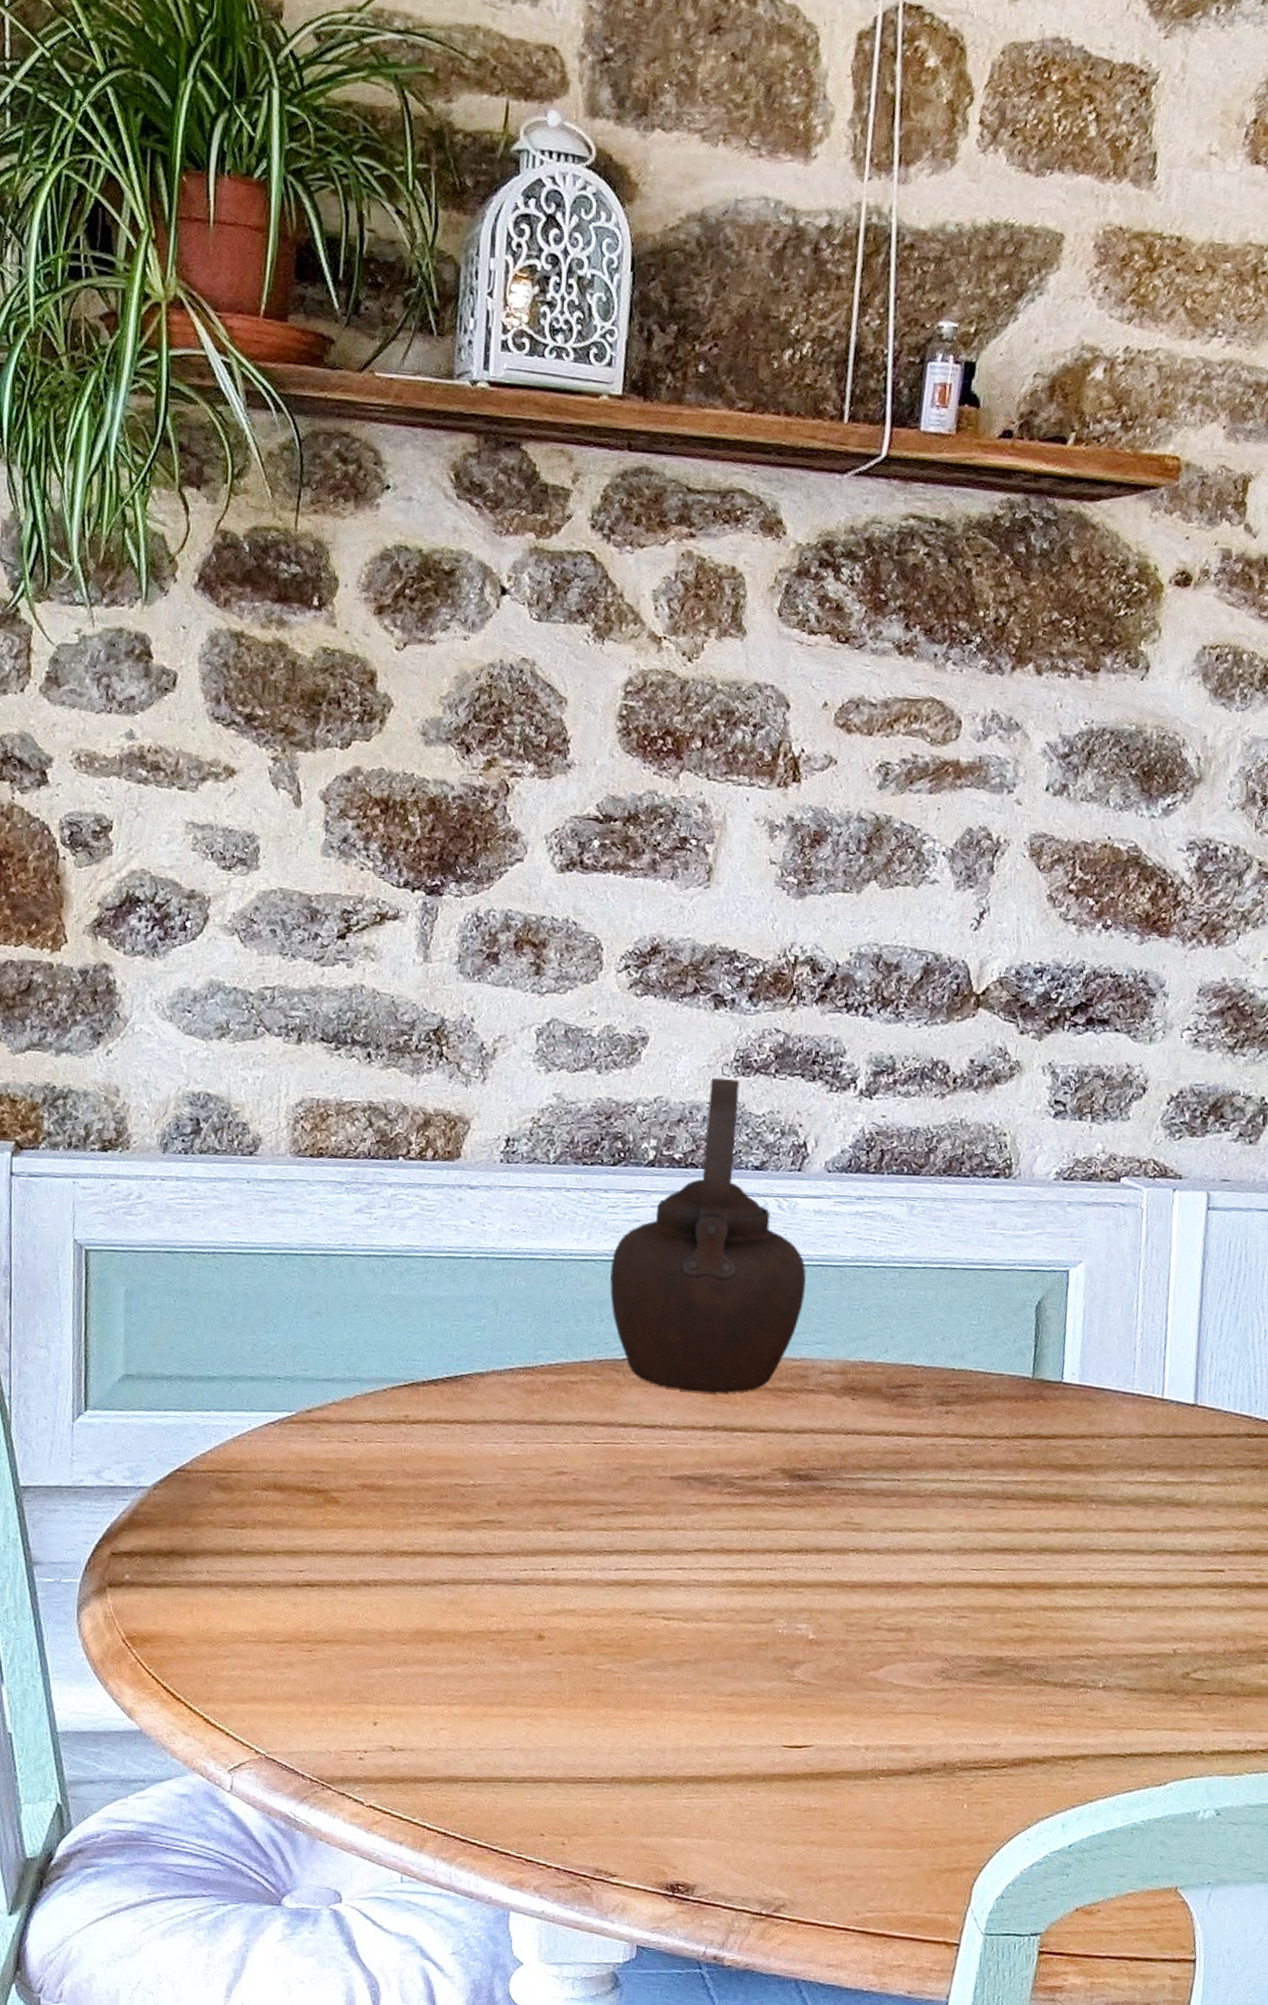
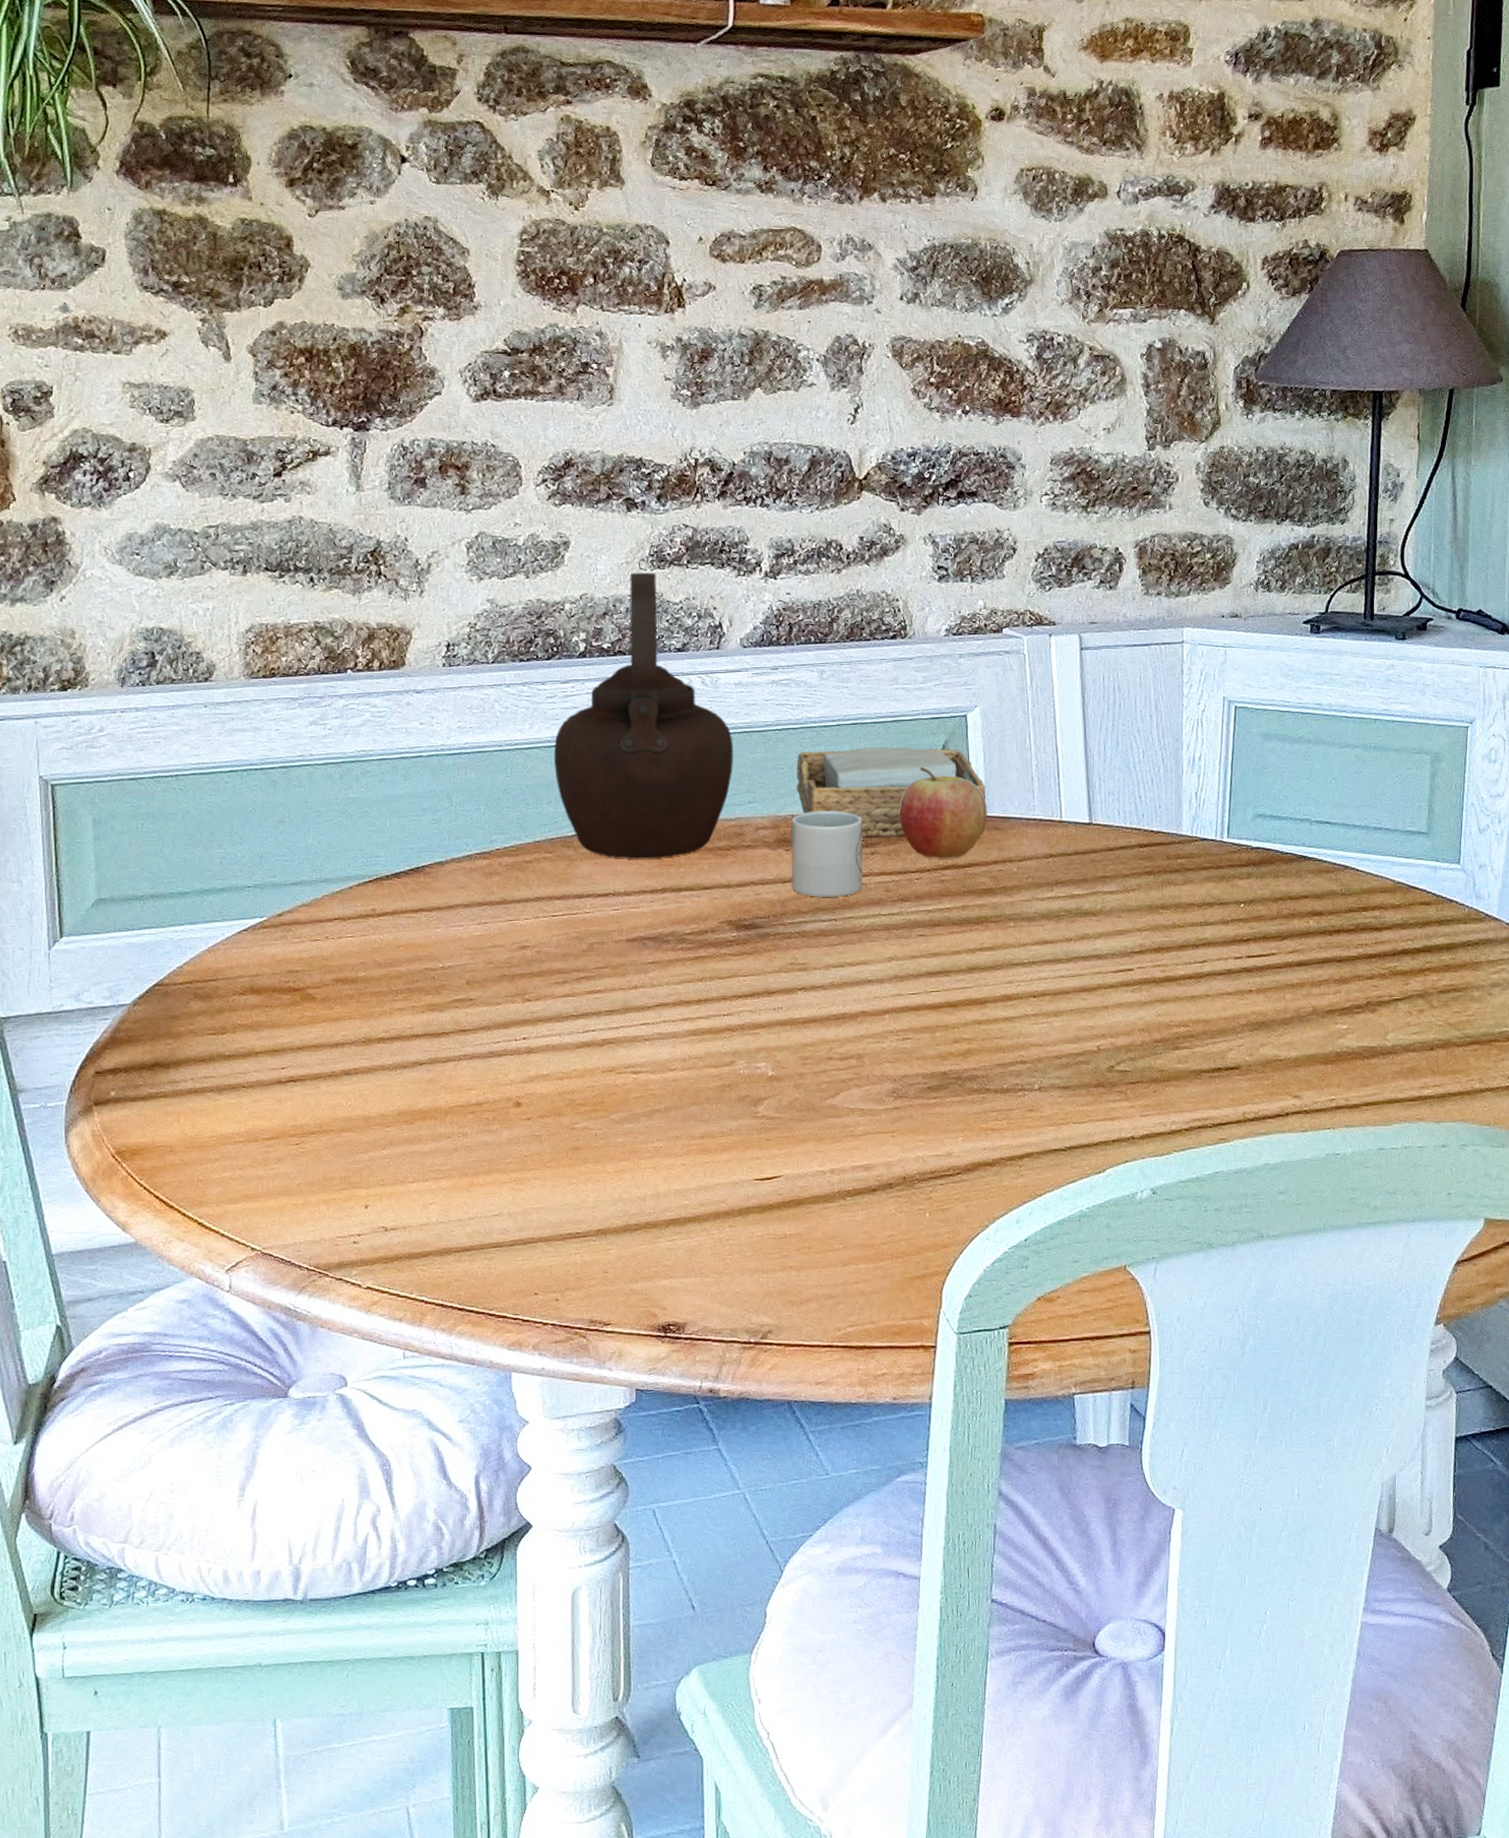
mug: none [855,1359,940,1456] -> present [791,810,863,897]
napkin holder: none [871,1293,1081,1406] -> present [797,746,986,839]
fruit: none [980,1323,1081,1427] -> present [899,766,988,858]

